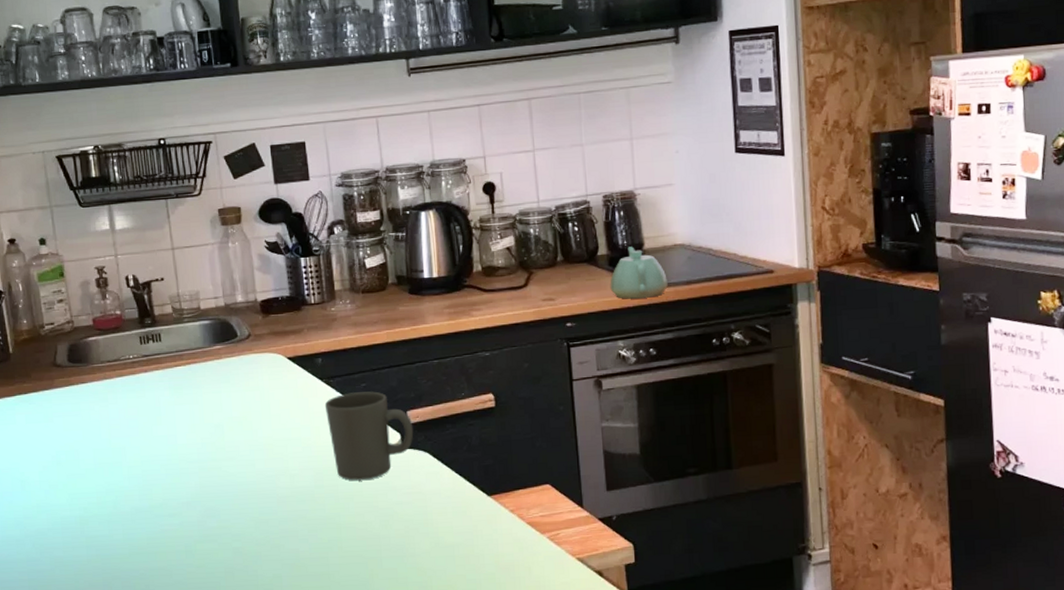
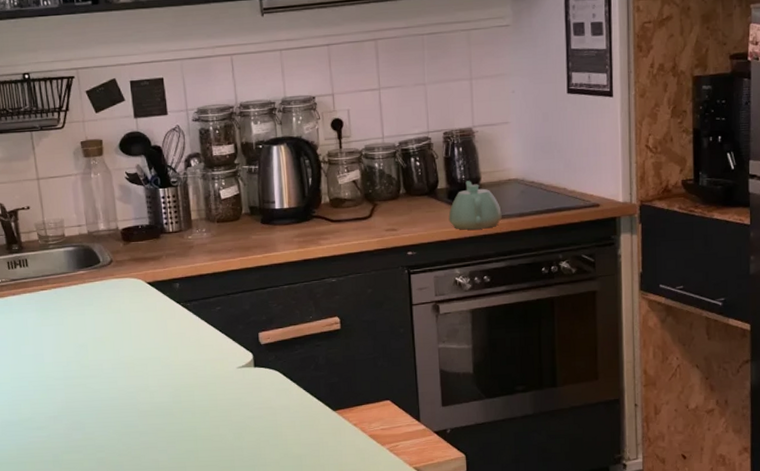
mug: present [324,391,414,480] -> none [182,314,265,396]

